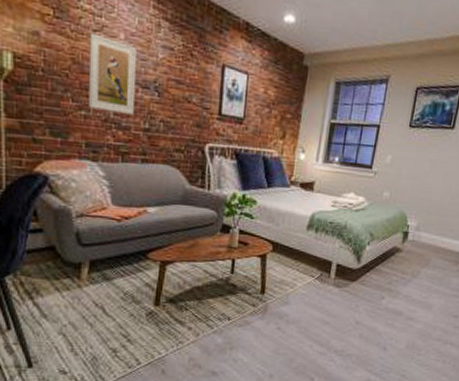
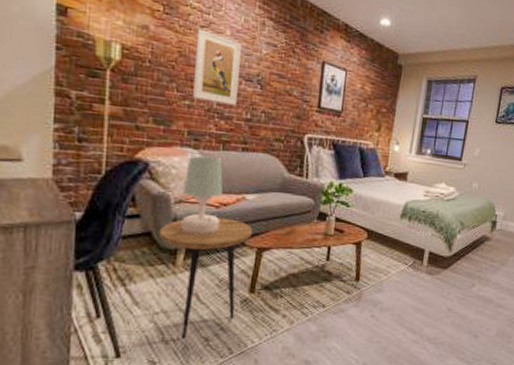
side table: none [62,231,156,350] -> present [158,218,253,339]
table lamp: none [83,168,124,248] -> present [181,155,223,235]

